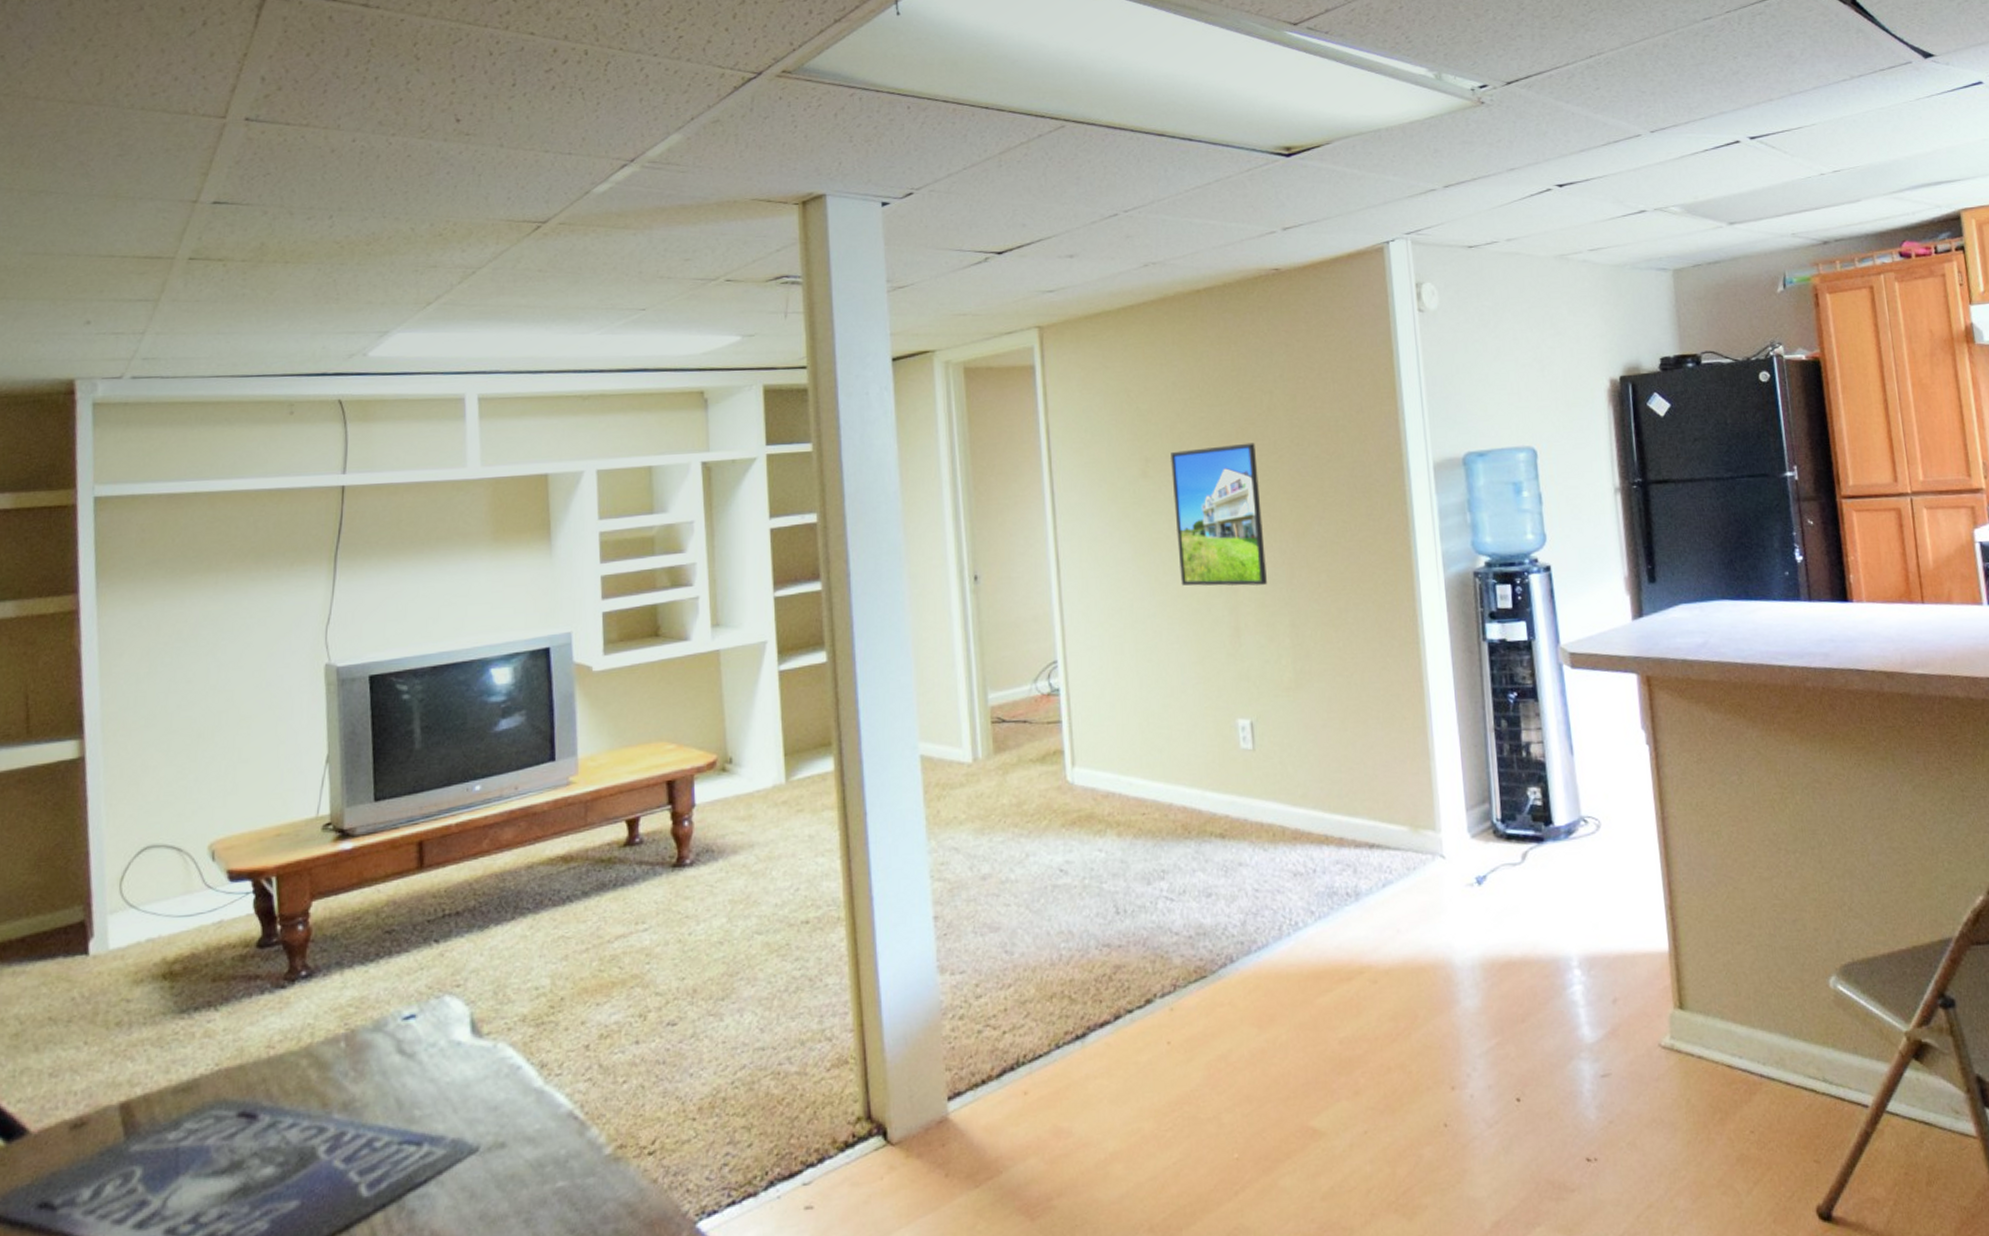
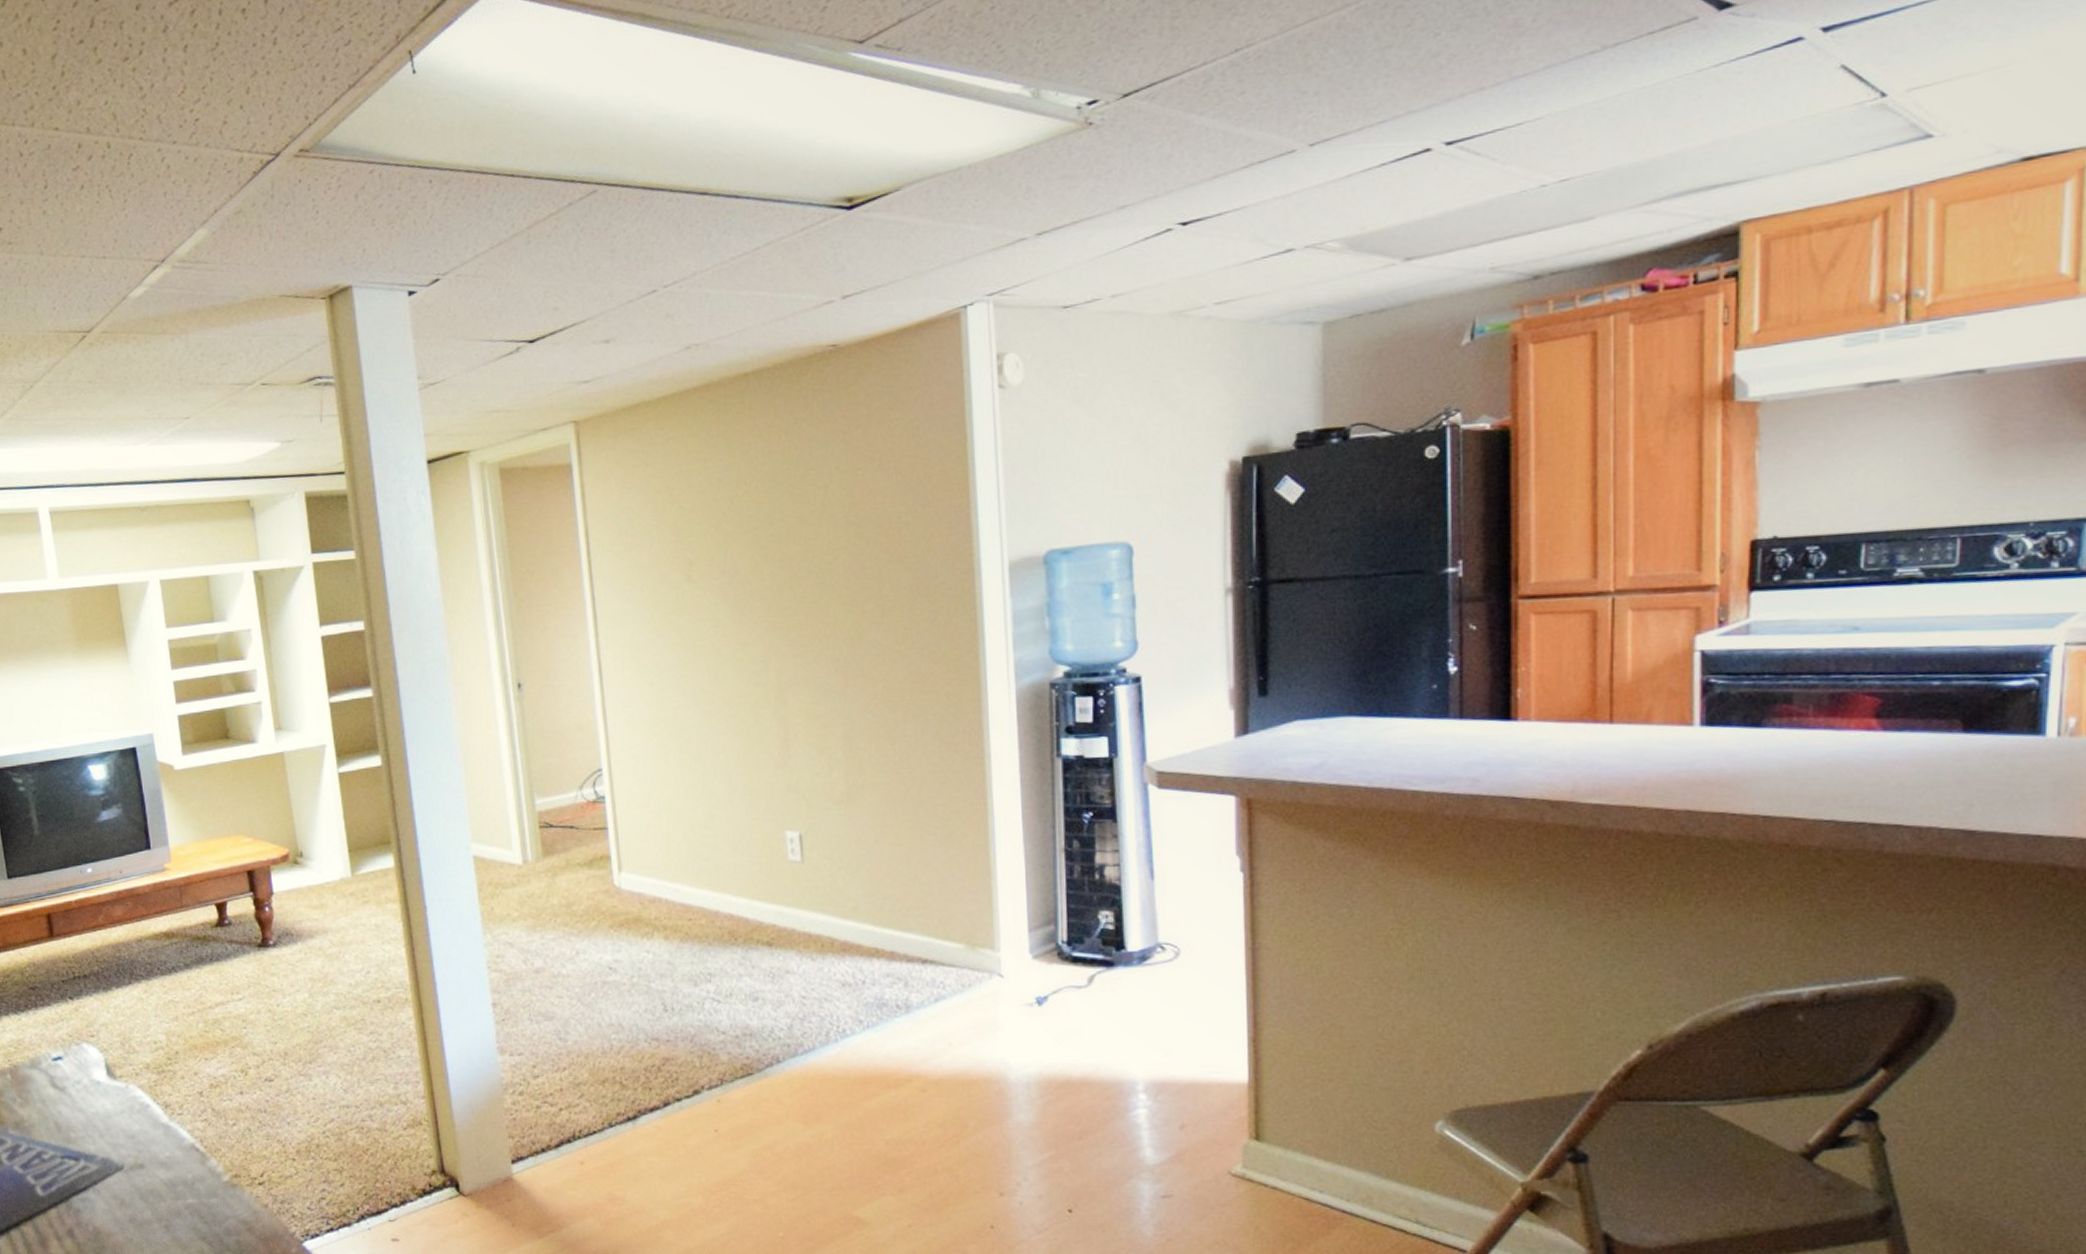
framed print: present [1171,442,1267,586] -> none [716,543,818,696]

